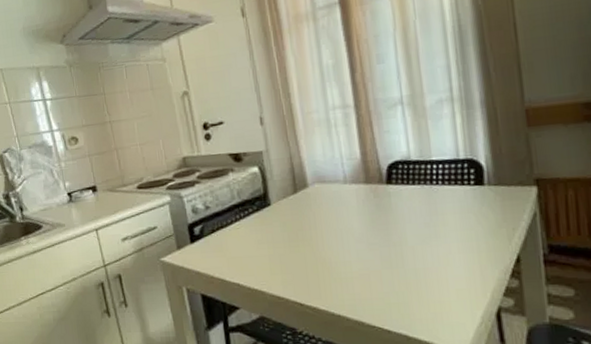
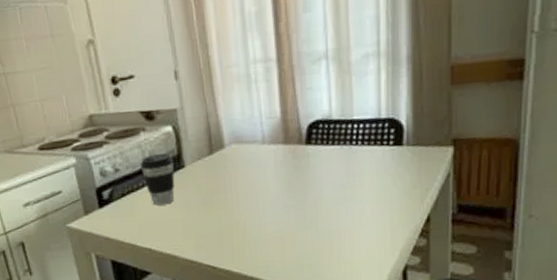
coffee cup: none [228,192,262,242] -> present [140,153,175,206]

